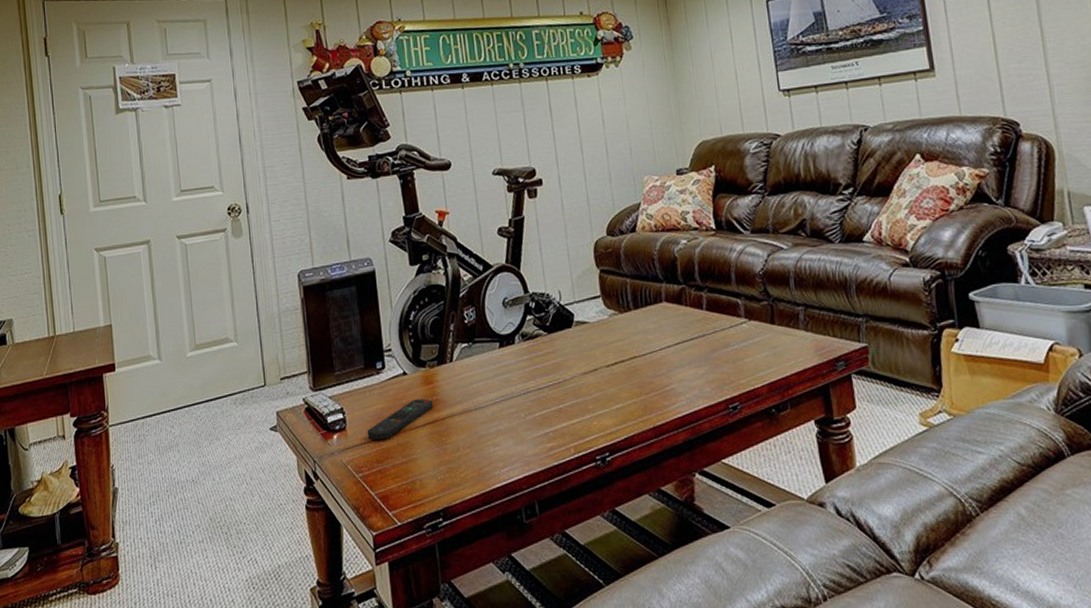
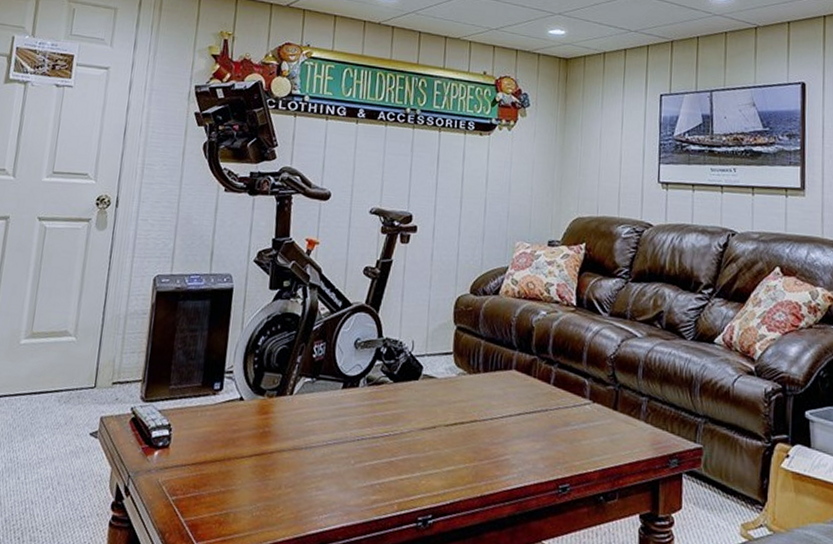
remote control: present [367,398,434,440] -> none [189,427,265,465]

